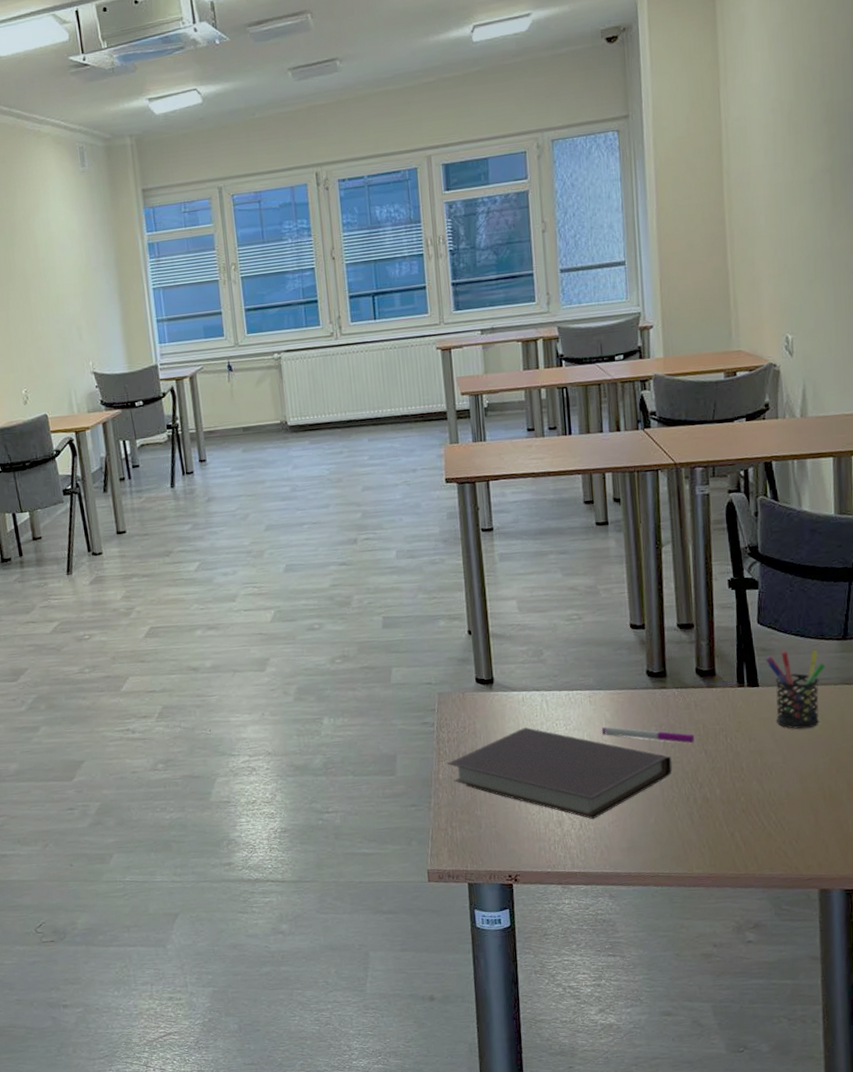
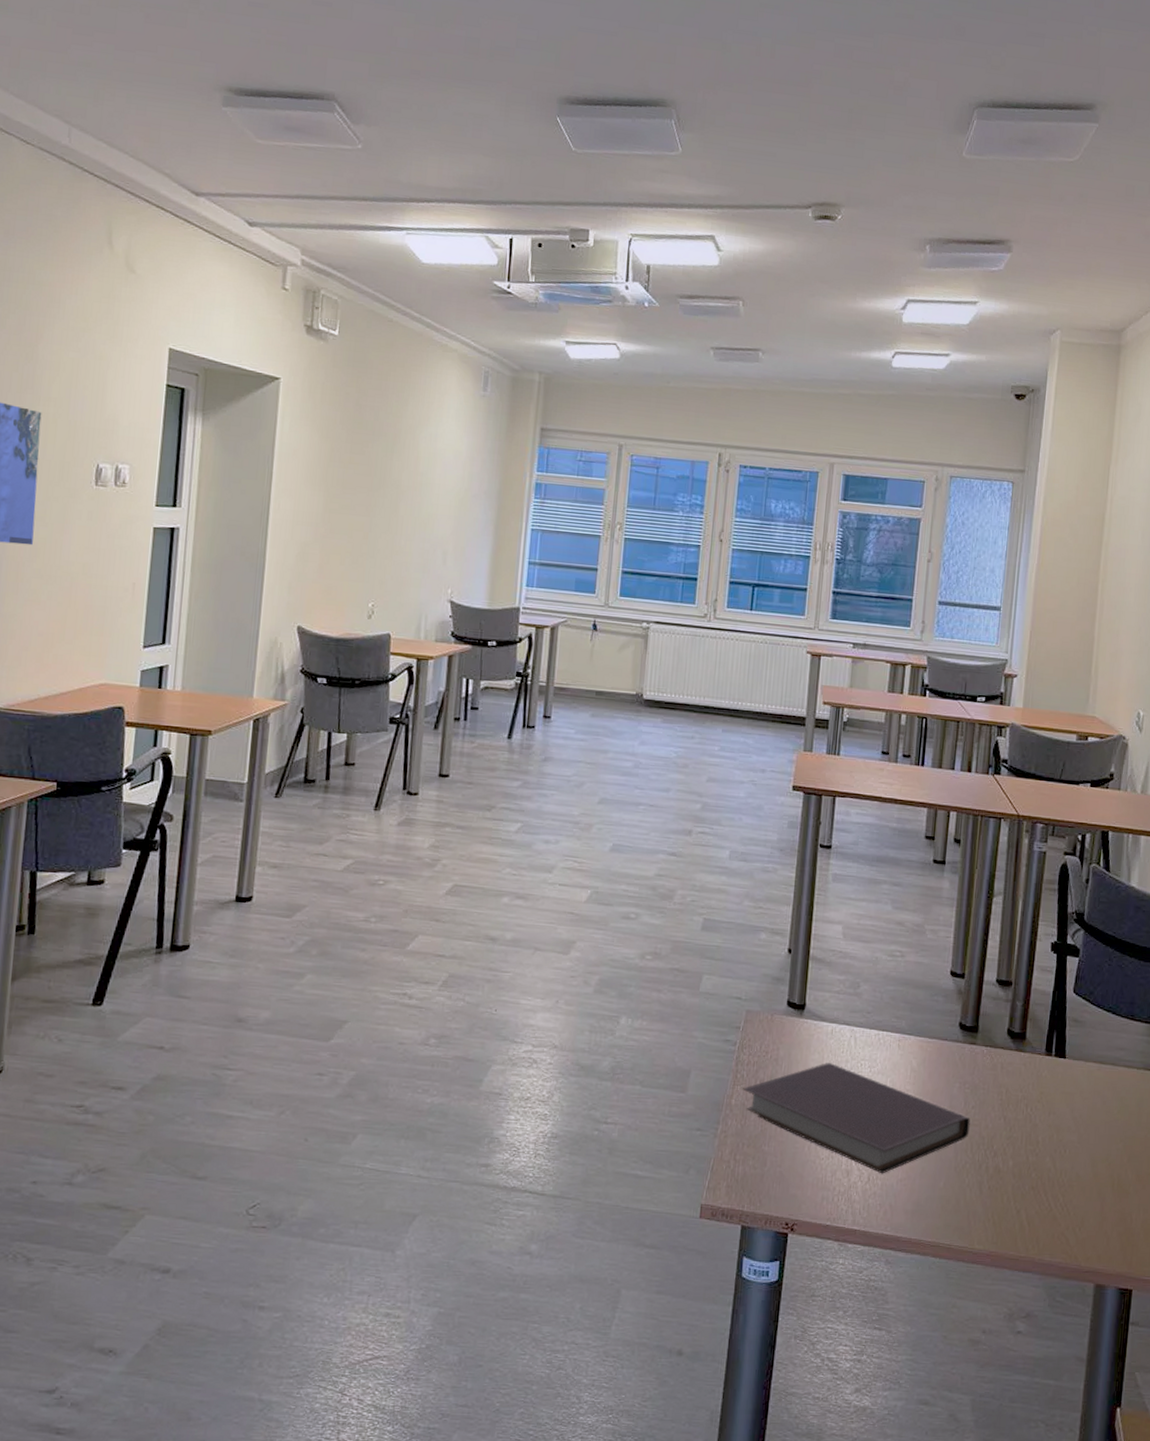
pen: present [601,727,694,744] -> none [905,1075,996,1108]
pen holder: present [765,650,826,729] -> none [1075,1025,1132,1110]

